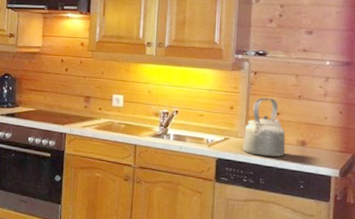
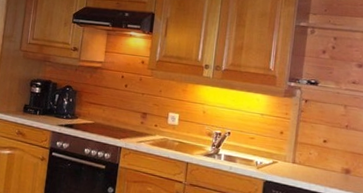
kettle: present [243,97,286,157] -> none [289,125,331,183]

